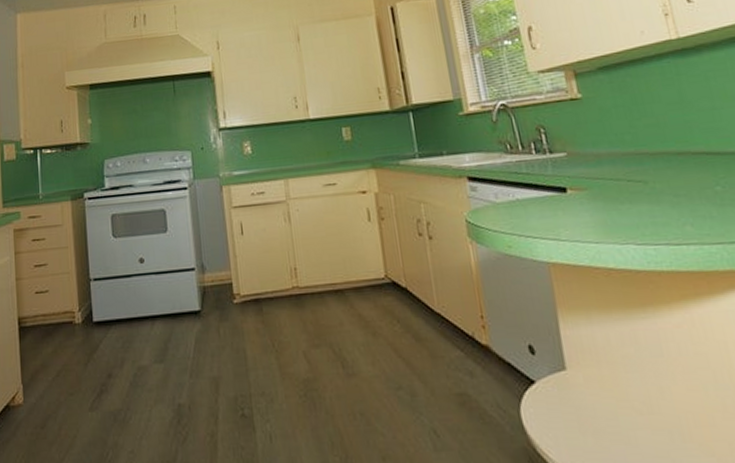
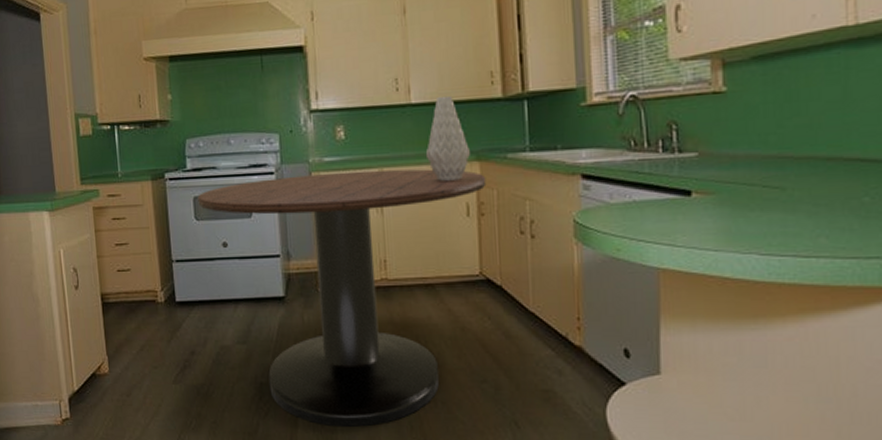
dining table: none [115,178,384,448] -> present [197,169,487,427]
vase: none [326,110,367,189] -> present [425,95,471,181]

